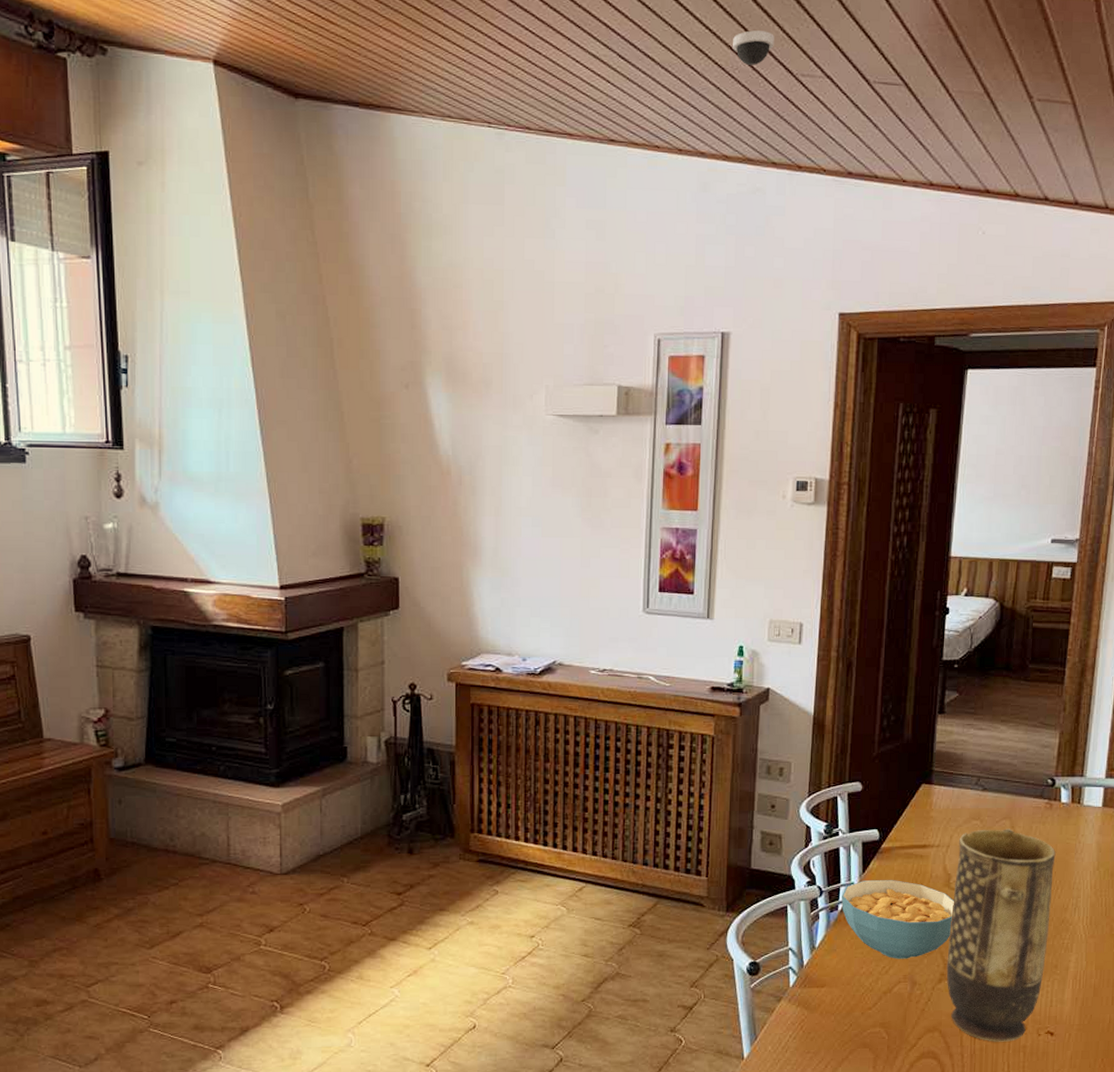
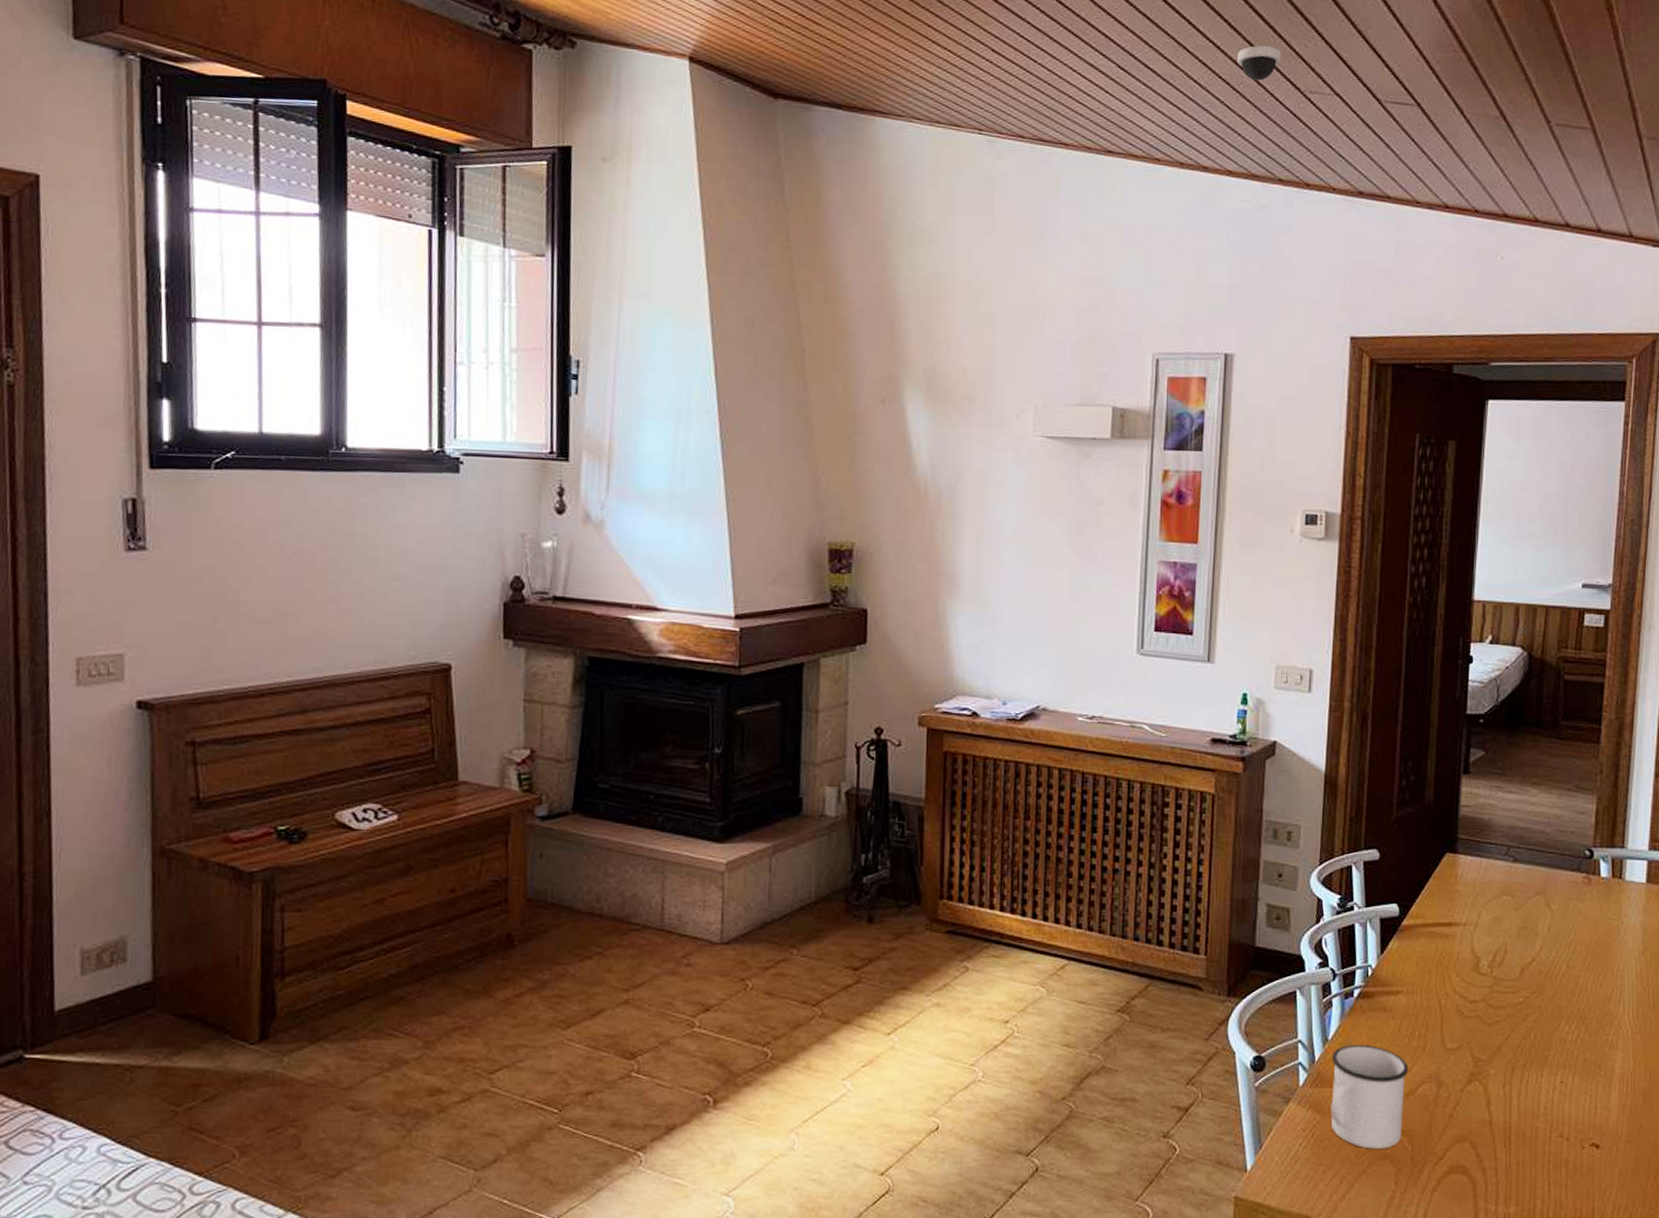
mug: none [817,951,886,1039] -> present [1331,1045,1408,1149]
cereal bowl: present [841,880,954,959] -> none [1357,963,1484,1055]
vase: present [946,829,1056,1042] -> none [1477,906,1596,1155]

